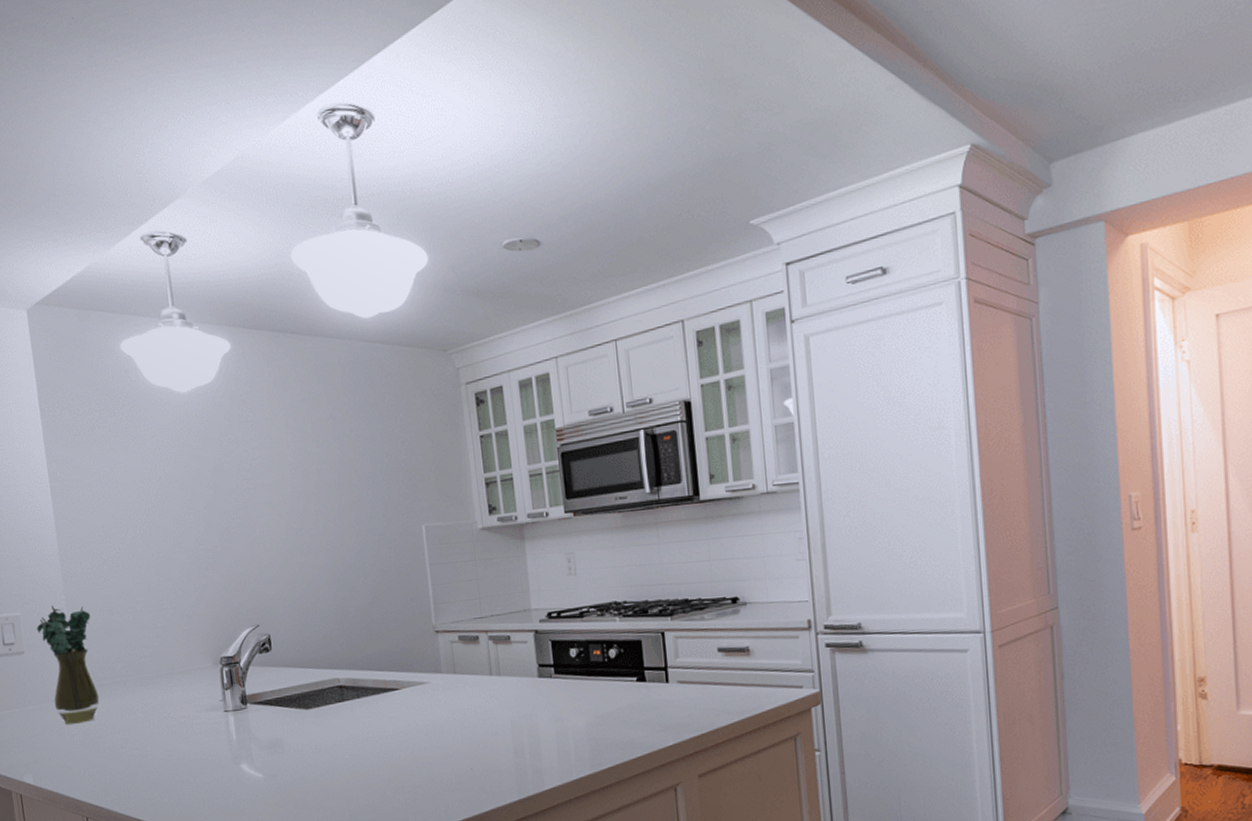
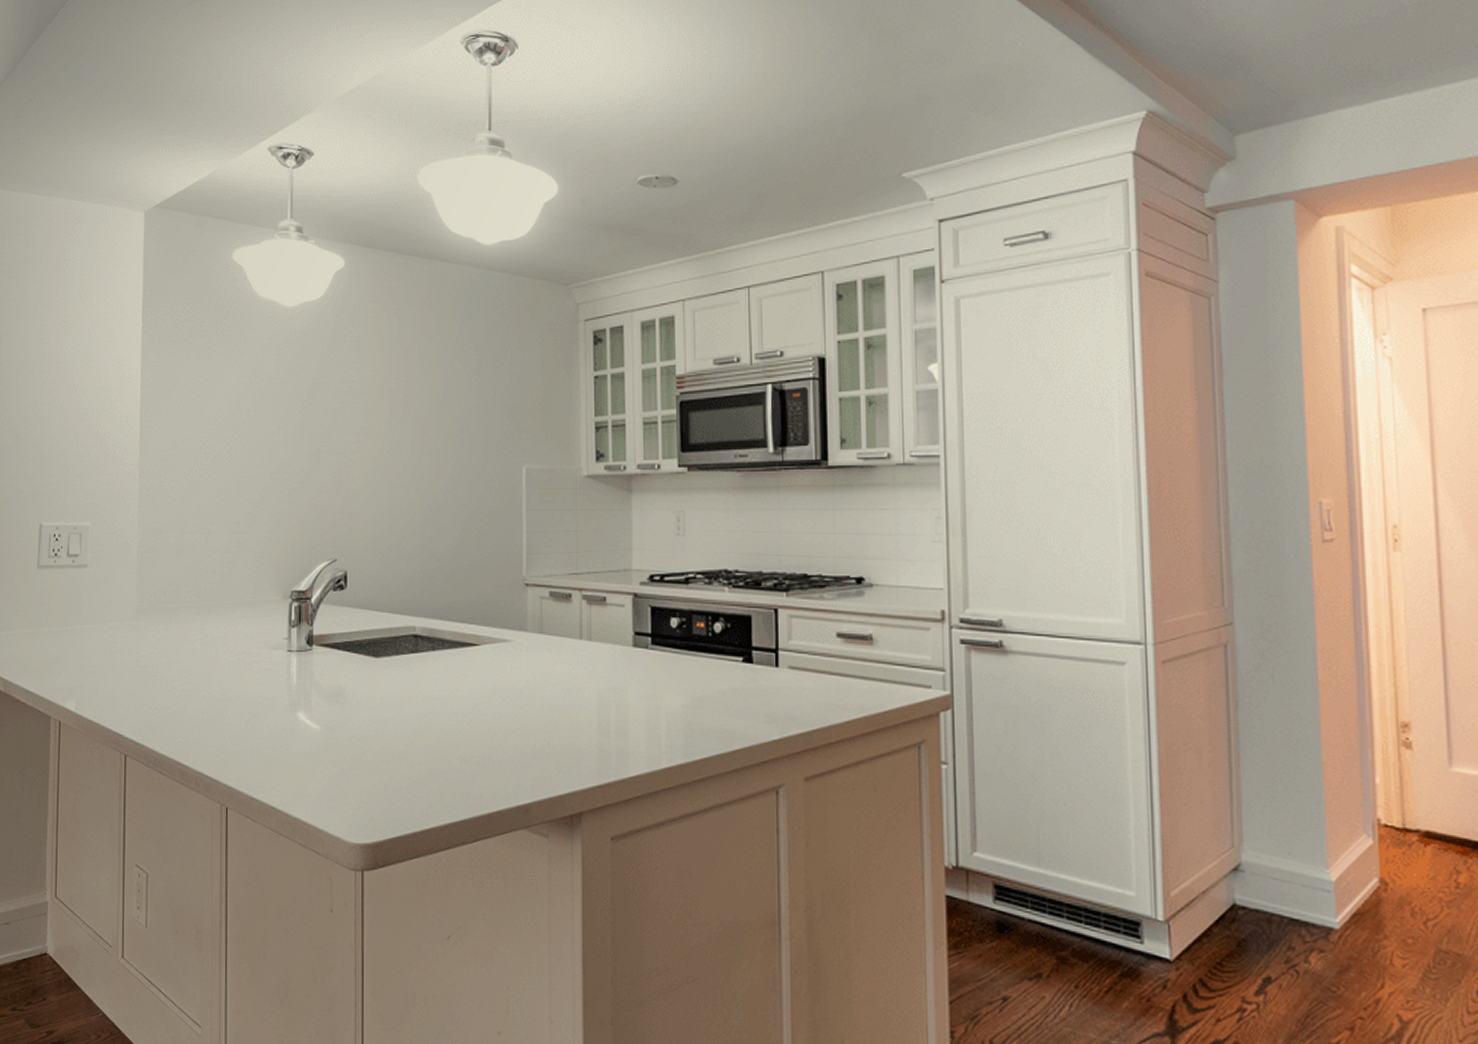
vase: present [37,605,100,724] -> none [104,518,162,649]

